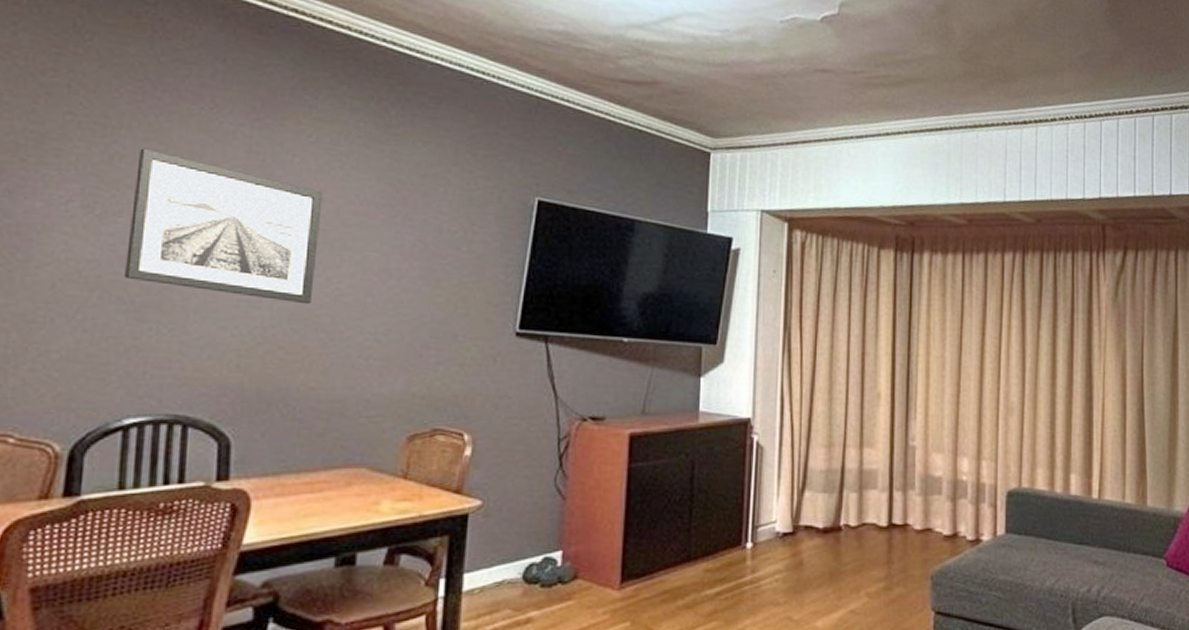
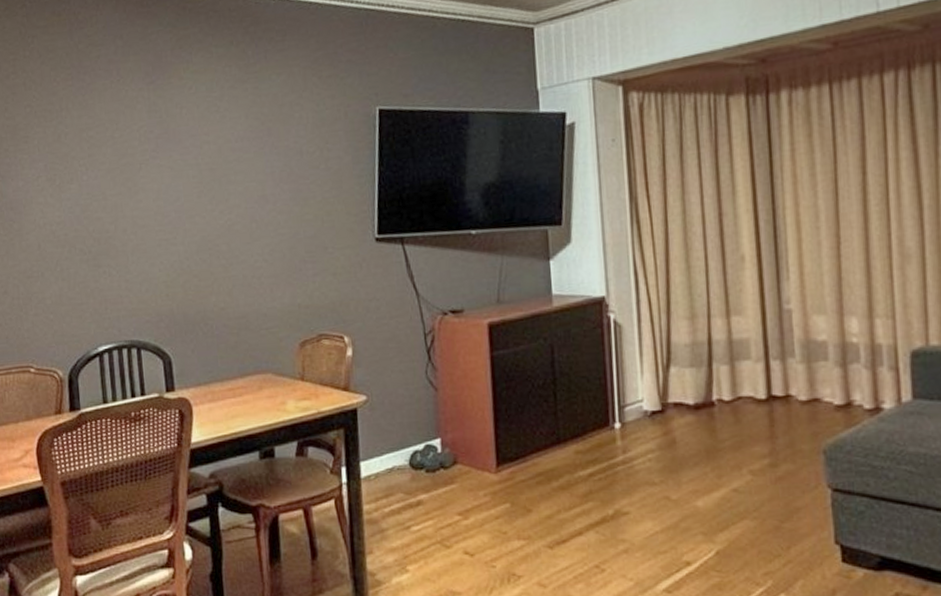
wall art: present [125,148,323,305] -> none [77,124,212,237]

